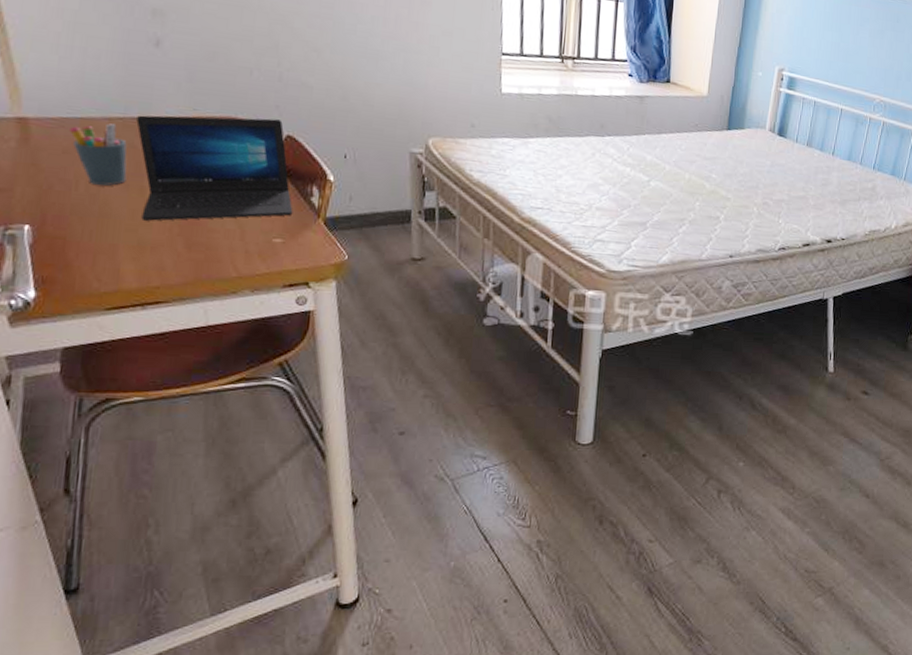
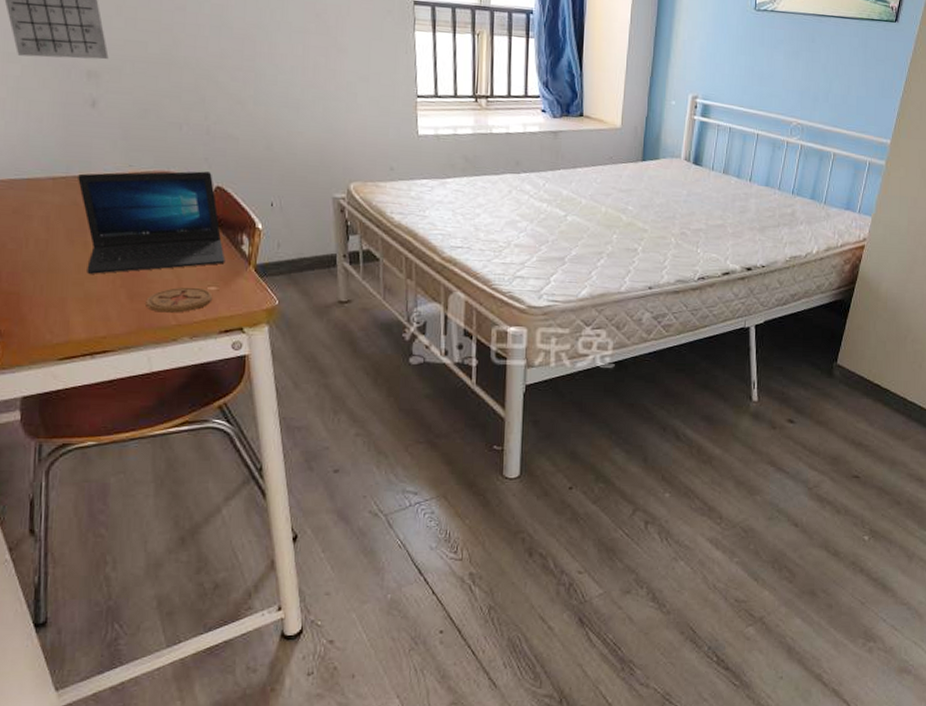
pen holder: present [69,123,127,186] -> none [18,183,72,242]
coaster: none [204,237,278,265] -> present [146,287,213,313]

